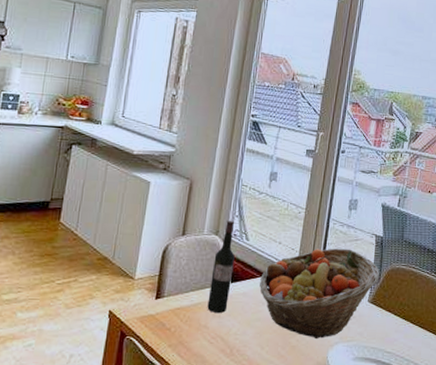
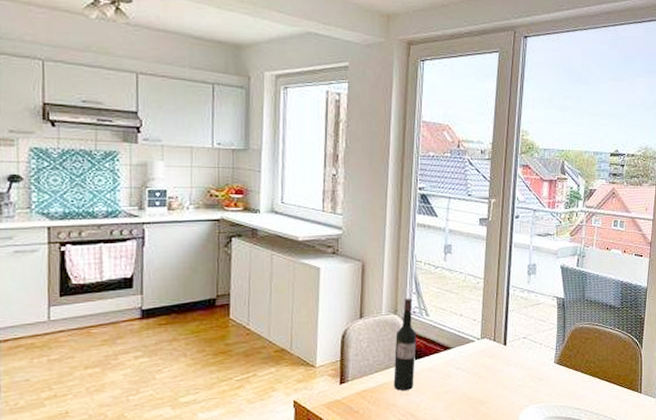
fruit basket: present [260,248,380,339] -> none [445,313,564,404]

